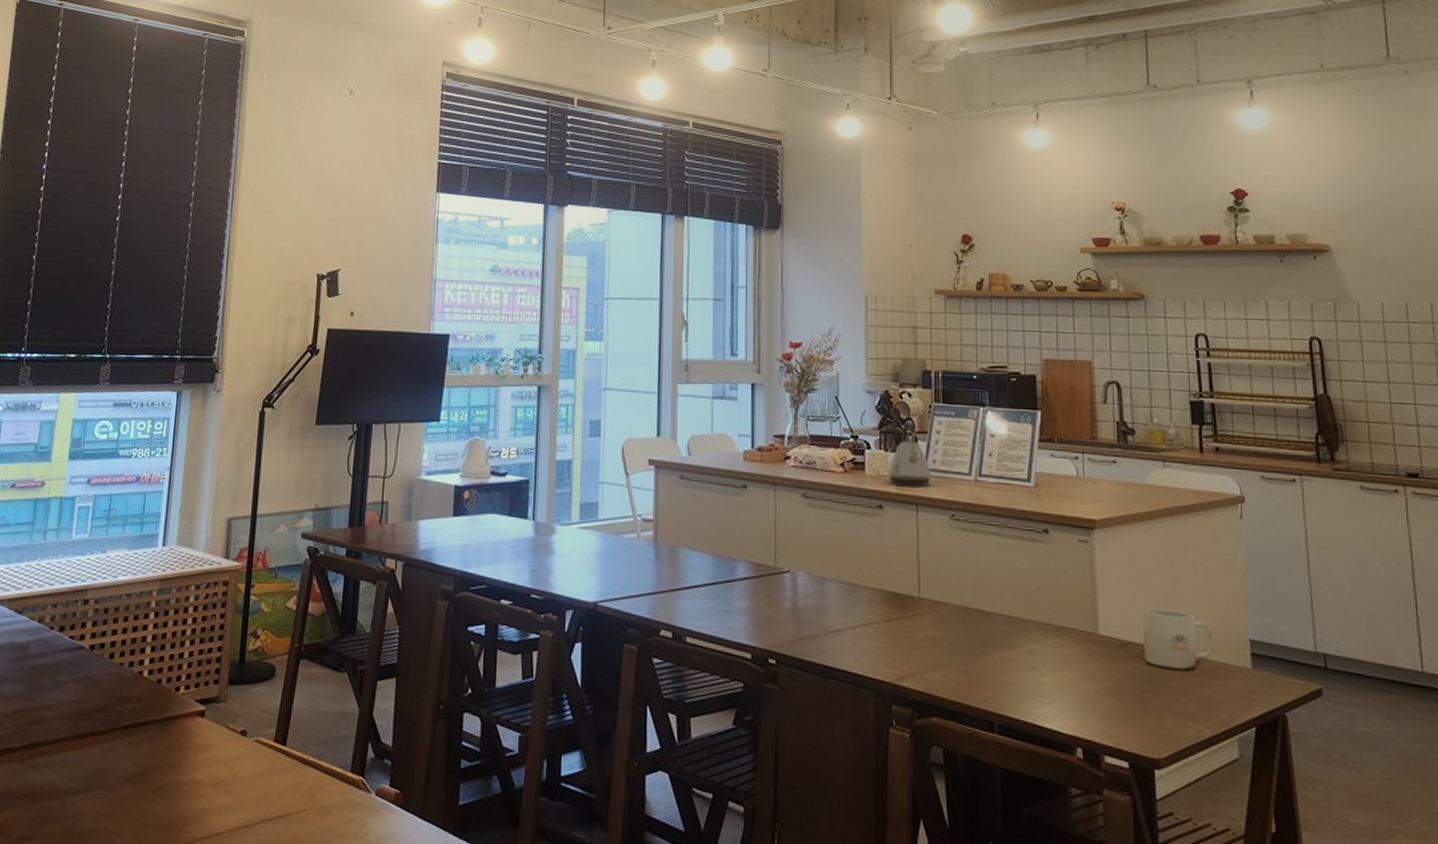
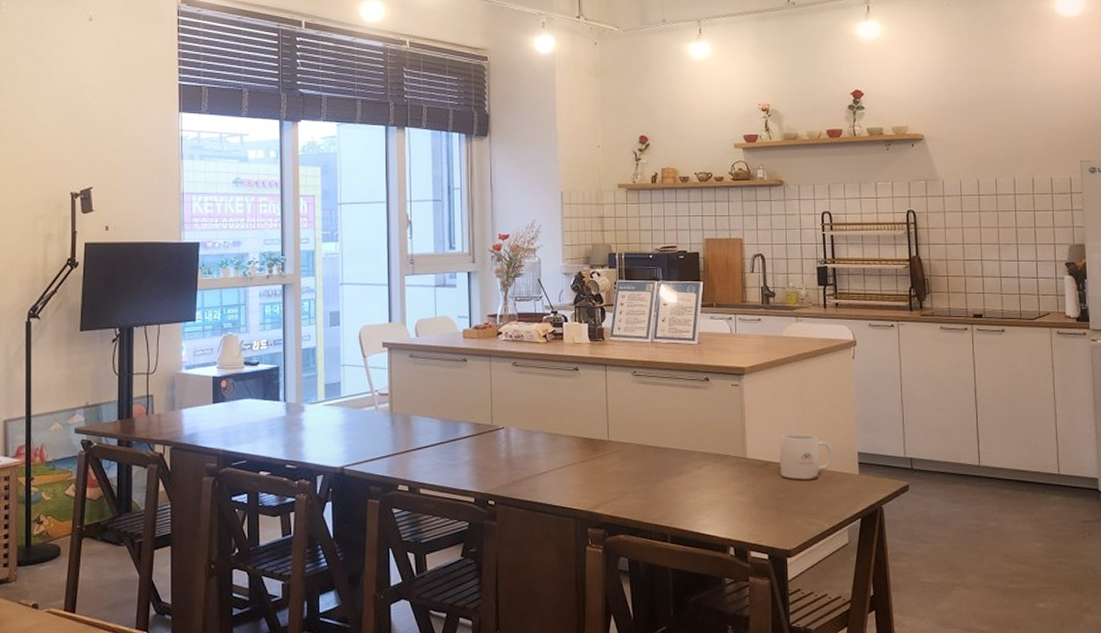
kettle: present [887,420,932,488] -> none [581,296,617,351]

